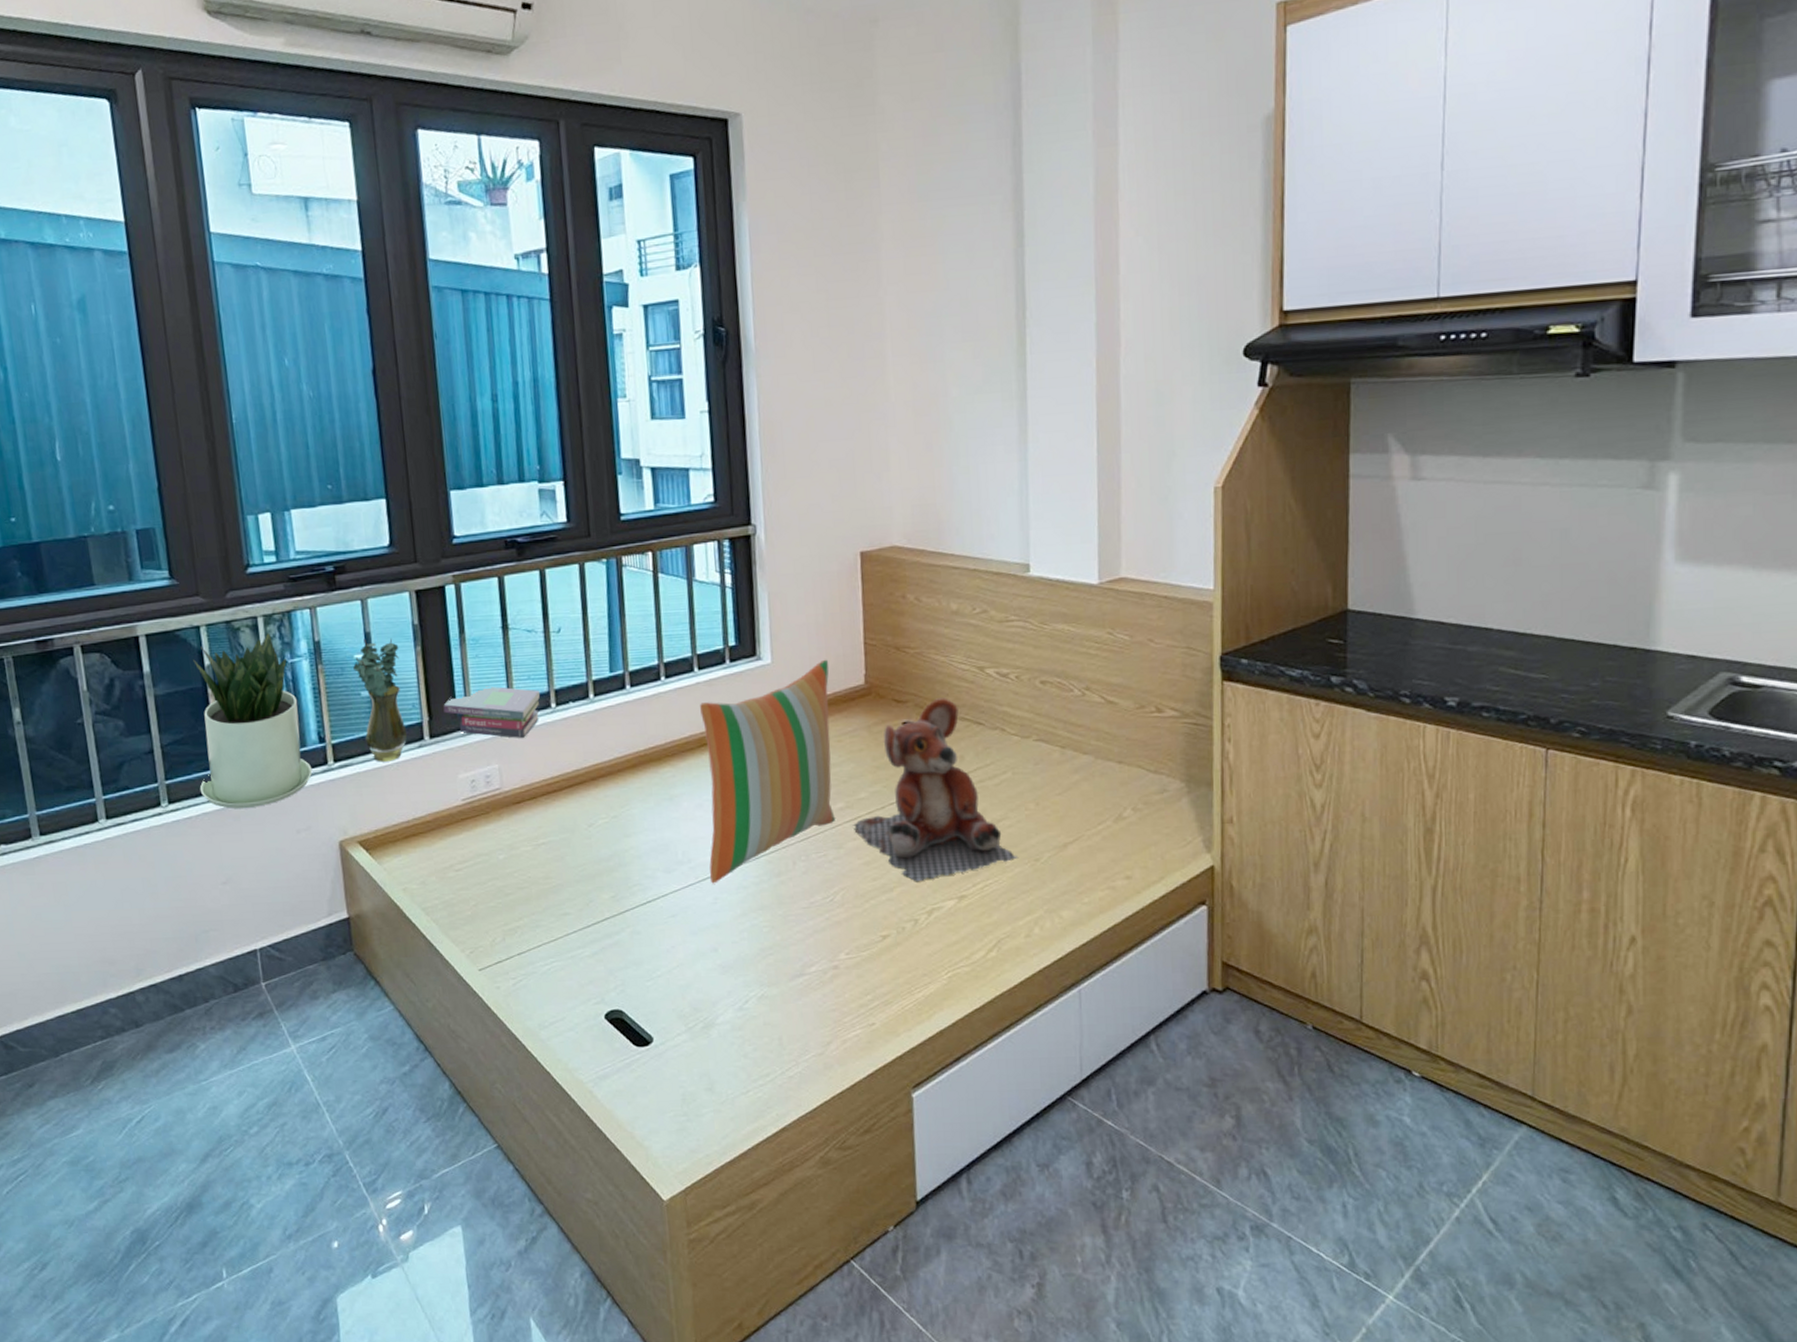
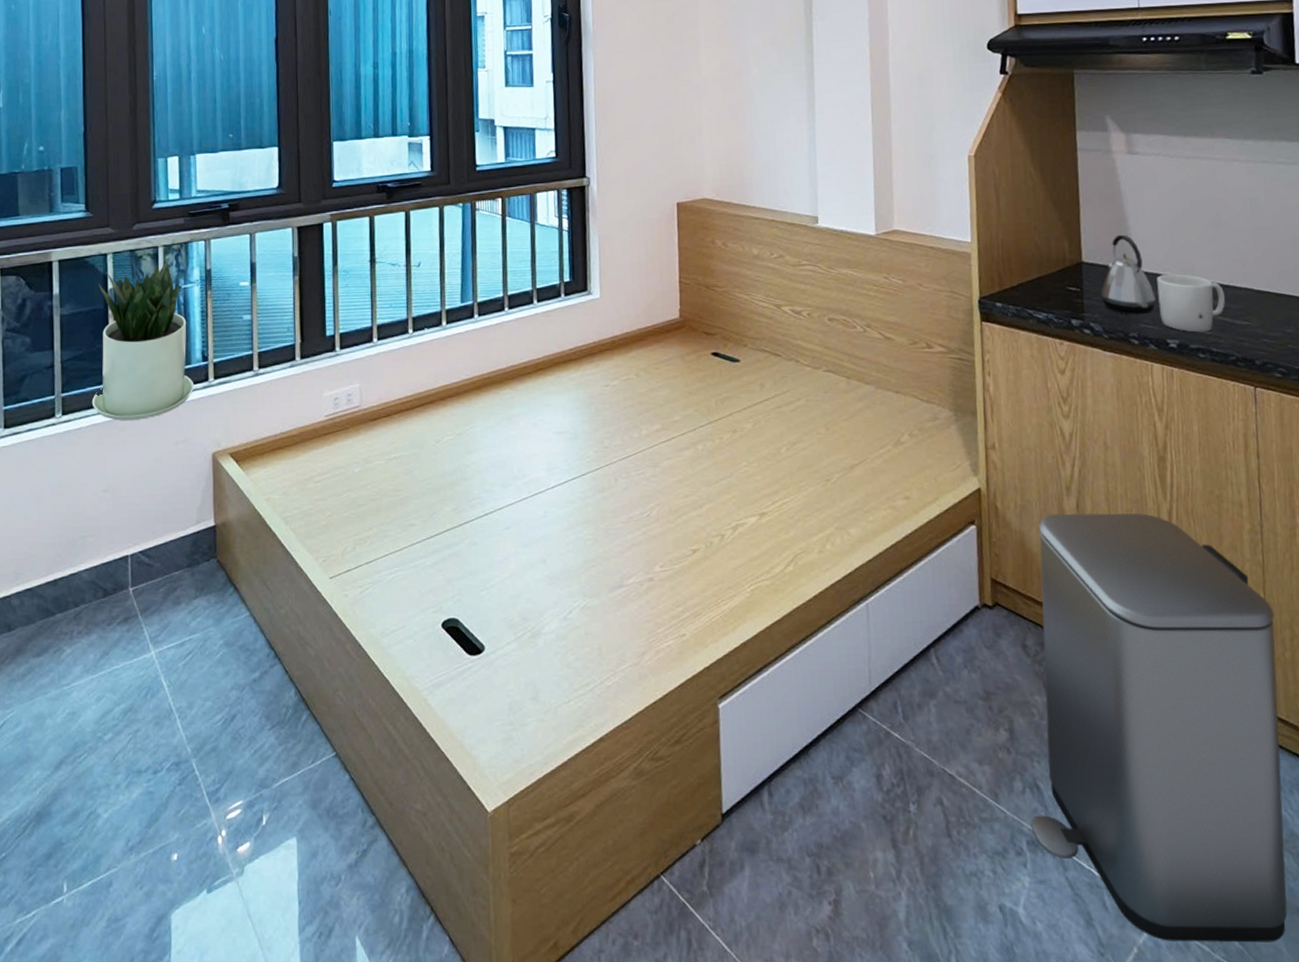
vase: present [353,638,408,762] -> none [238,268,281,380]
books: present [443,686,540,739] -> none [314,313,399,361]
pillow: present [700,659,835,884] -> none [538,295,652,498]
stuffed animal: present [852,698,1019,882] -> none [667,331,812,499]
pedal bin: none [1255,890,1548,1323] -> present [1030,513,1288,943]
kettle: none [1367,576,1436,670] -> present [1100,234,1157,315]
mug: none [1437,621,1520,688] -> present [1157,274,1226,333]

